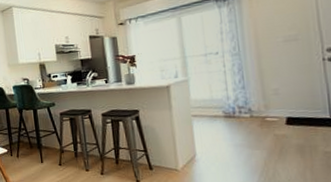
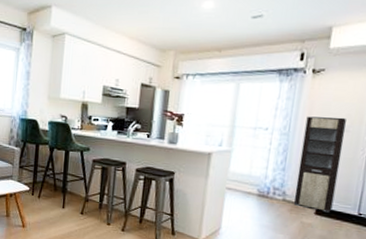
cabinet: none [253,28,303,121] -> present [293,116,346,213]

